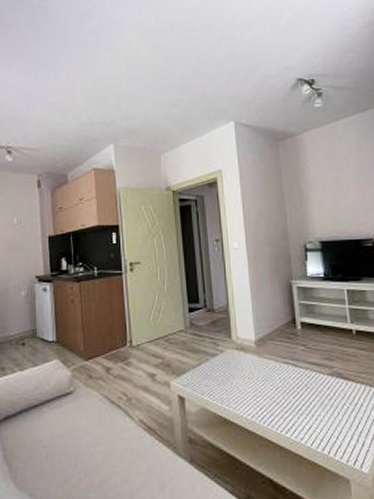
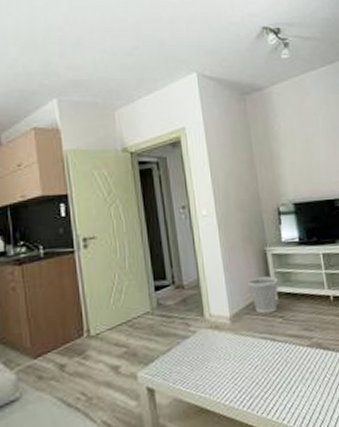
wastebasket: none [272,307,302,341] -> present [246,276,278,314]

